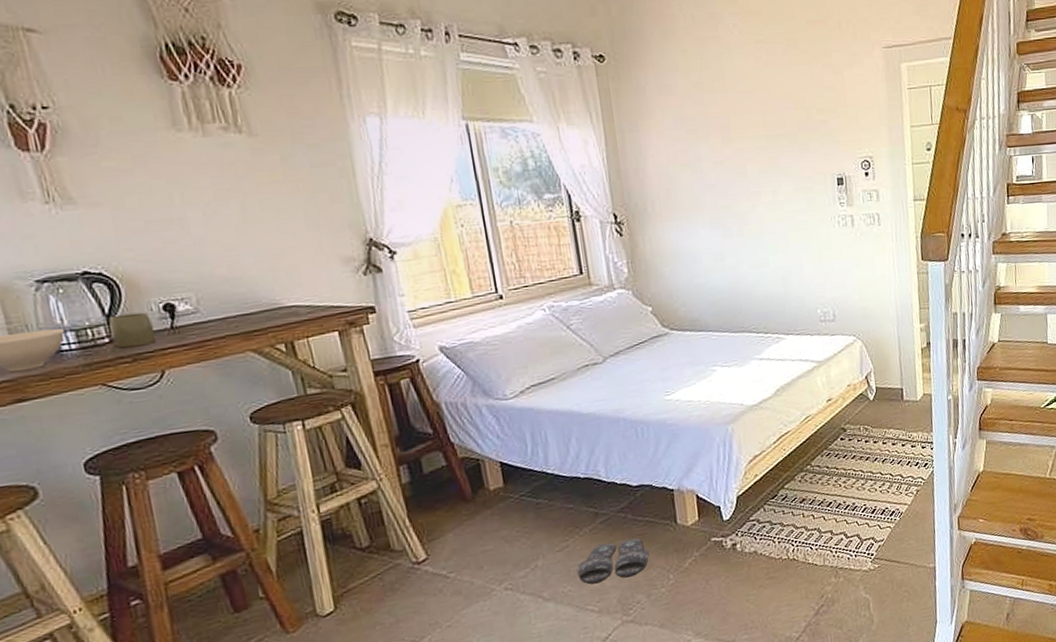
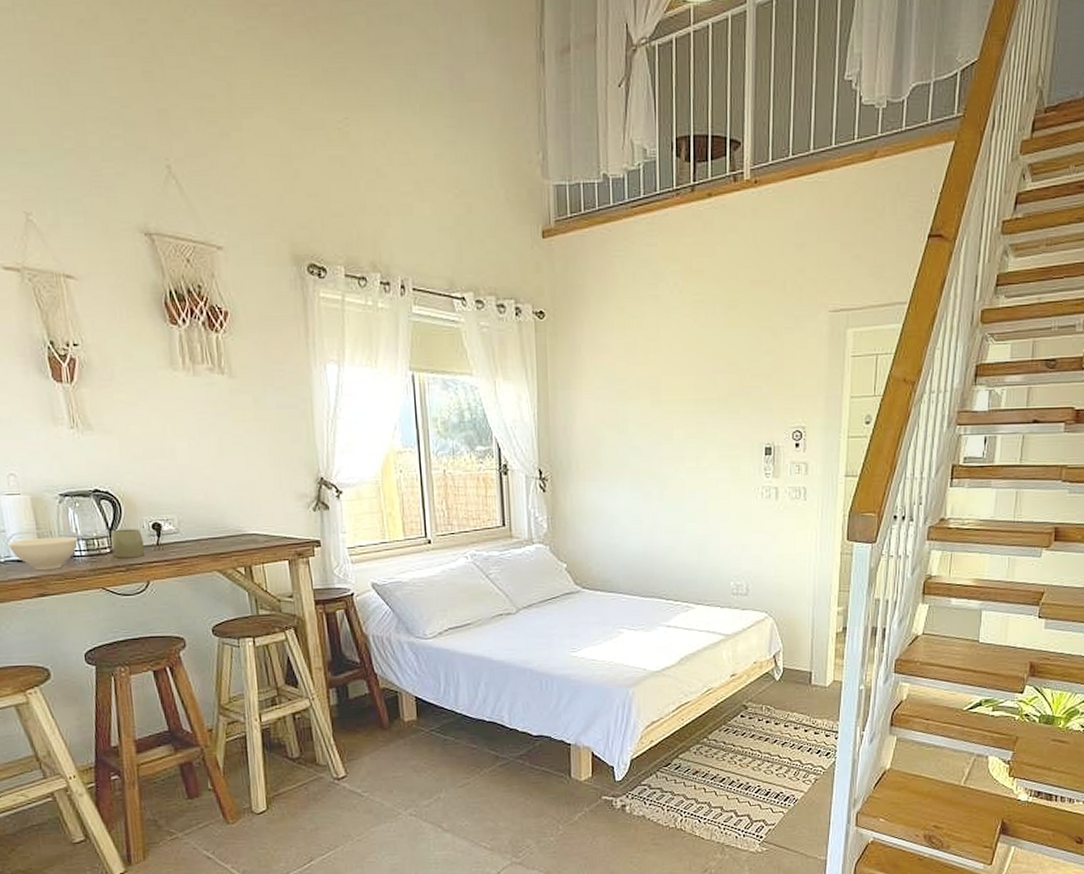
slippers: present [577,538,650,584] -> none [474,785,543,823]

